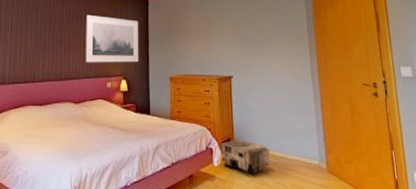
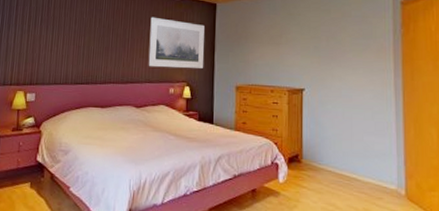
pouf: present [221,140,270,175] -> none [287,156,341,195]

